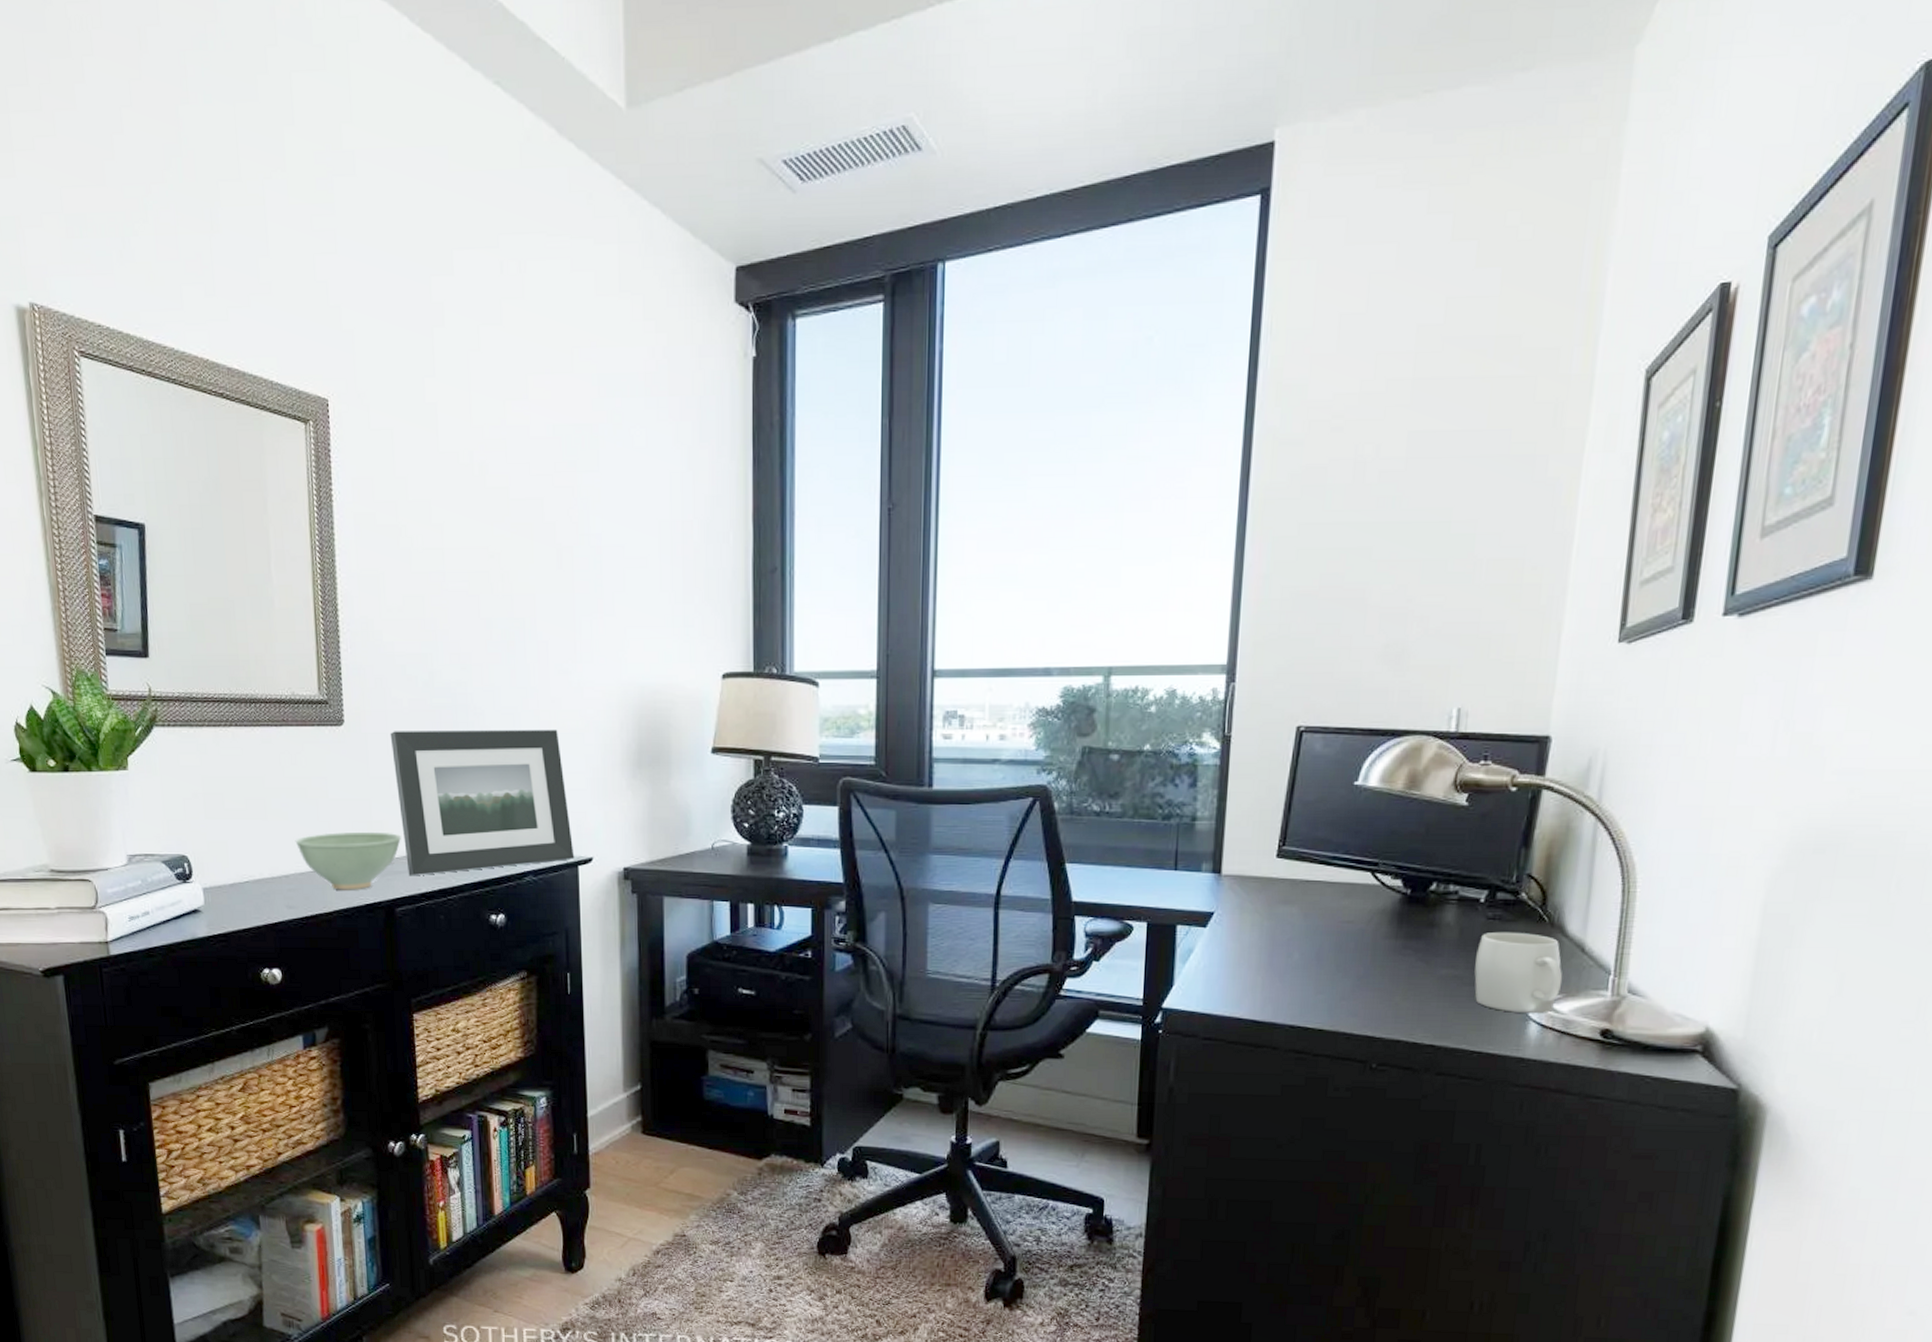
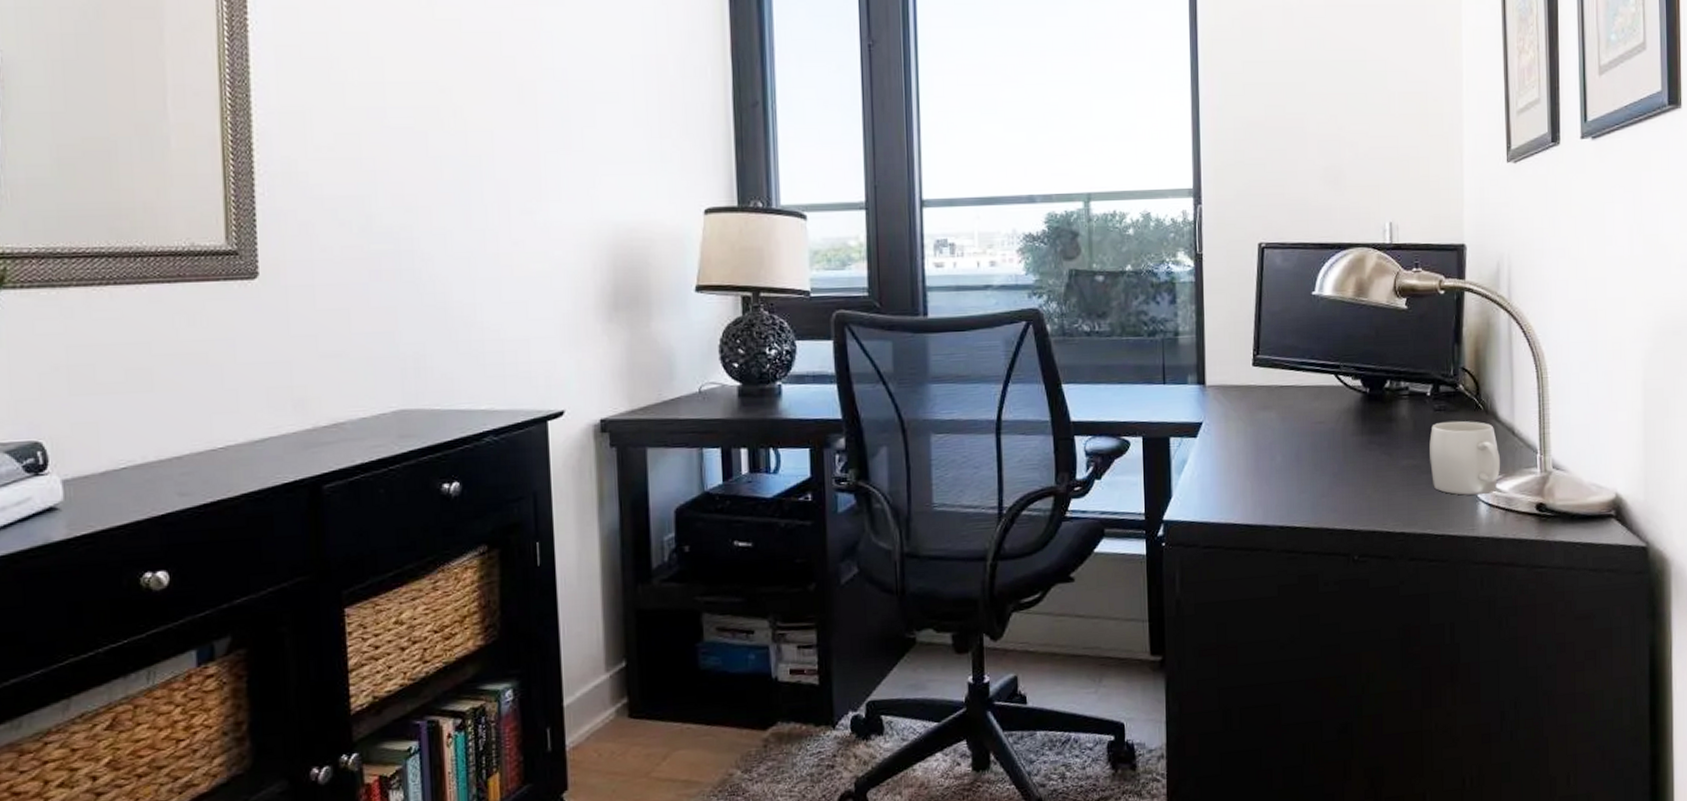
bowl: present [295,831,401,890] -> none [191,398,330,470]
picture frame: present [390,729,575,876] -> none [317,273,543,447]

